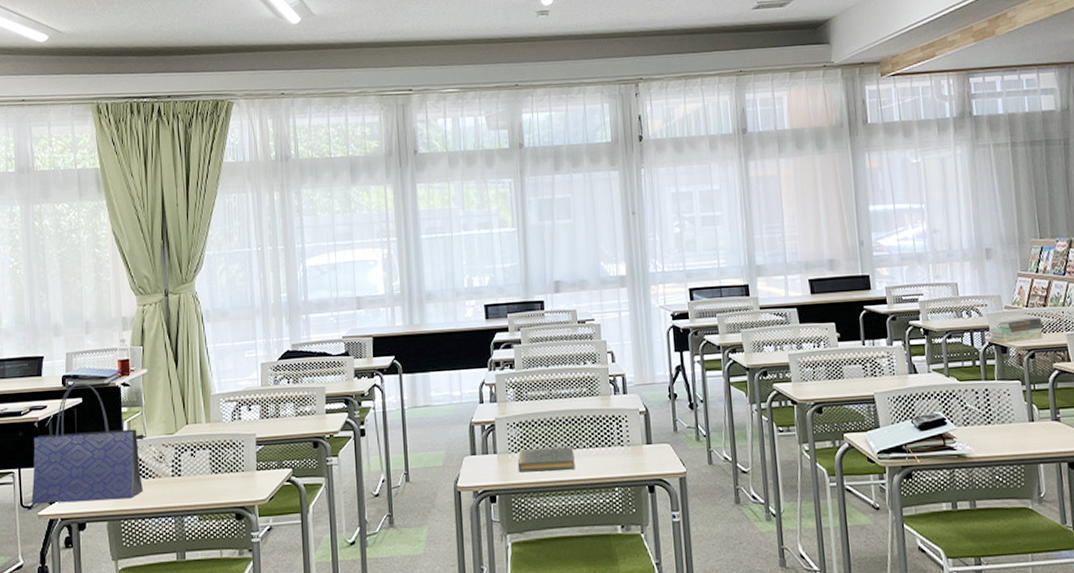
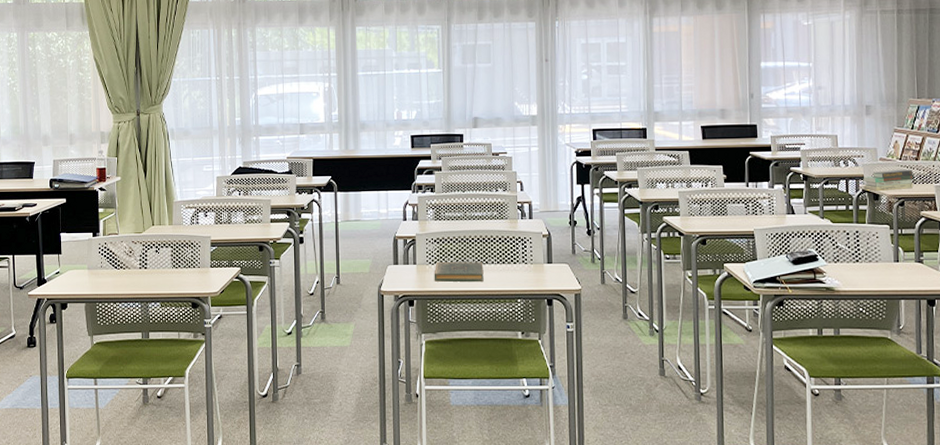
tote bag: present [31,382,144,505] -> none [23,185,117,286]

